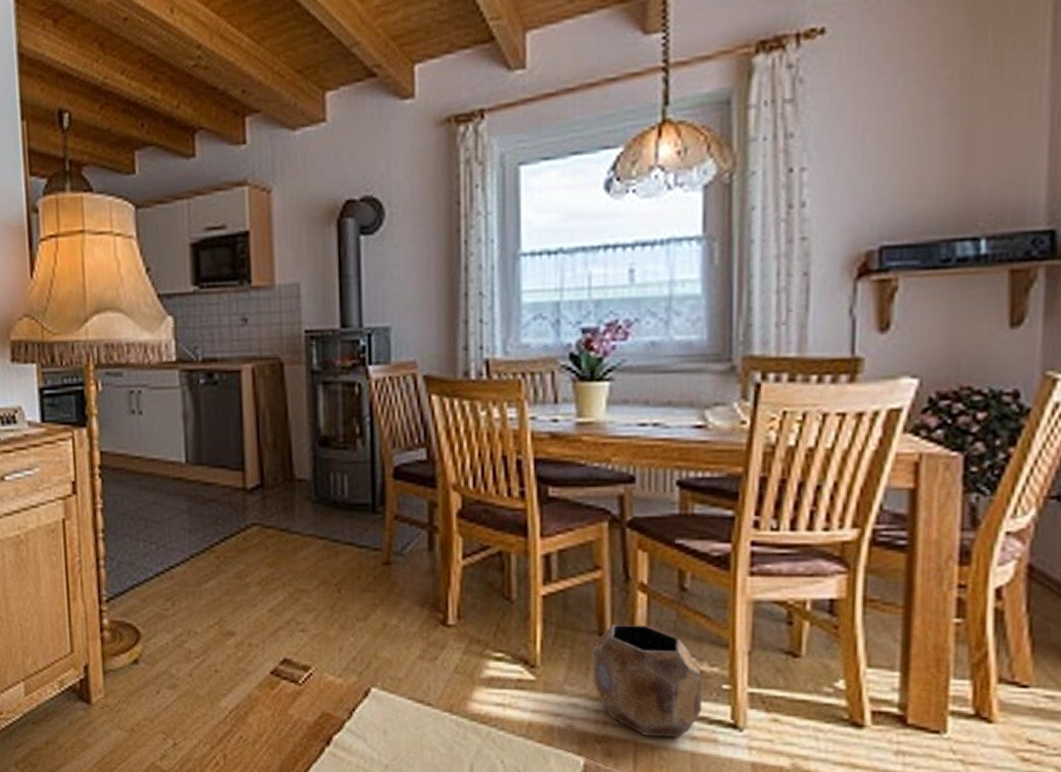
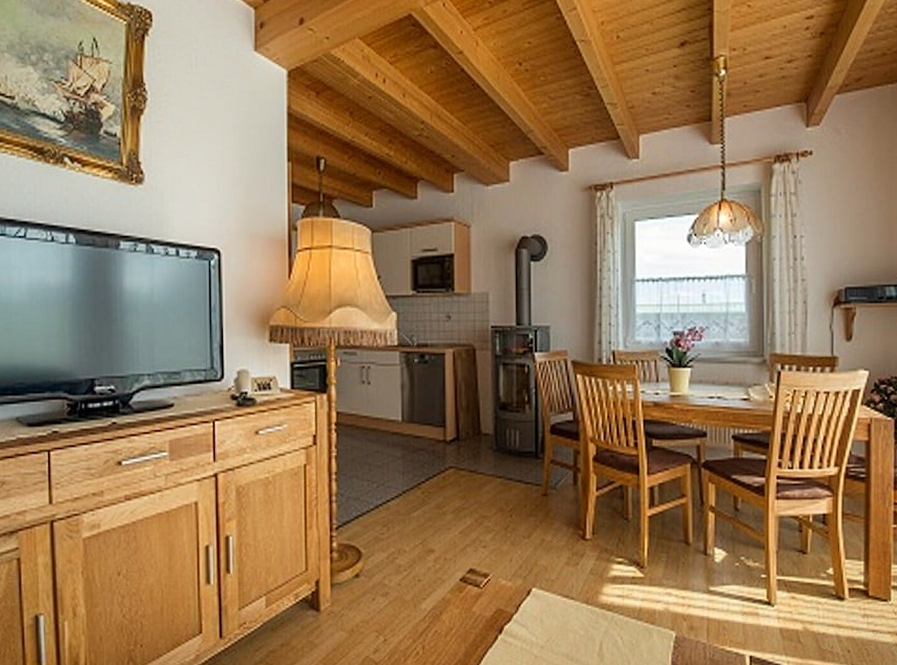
planter: present [593,625,702,737] -> none [681,535,749,613]

